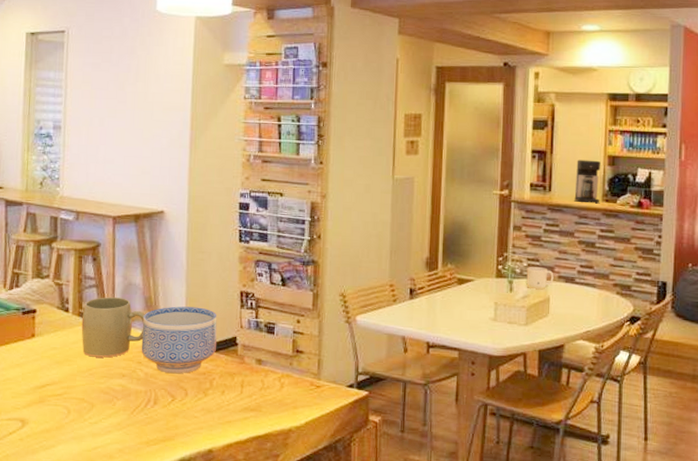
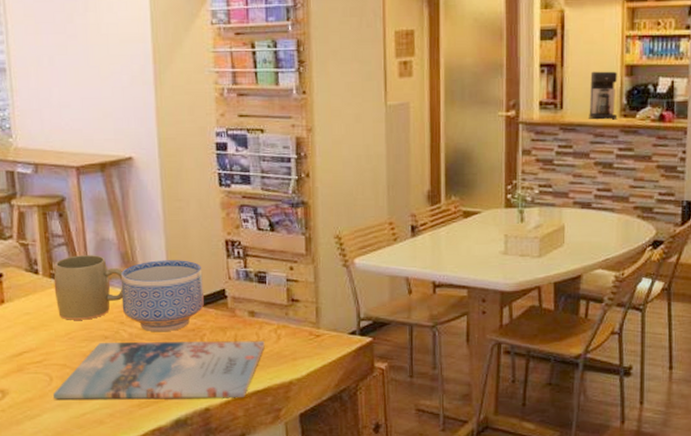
magazine: none [69,379,269,441] -> present [53,341,265,400]
mug: present [526,266,554,291] -> none [538,193,568,219]

